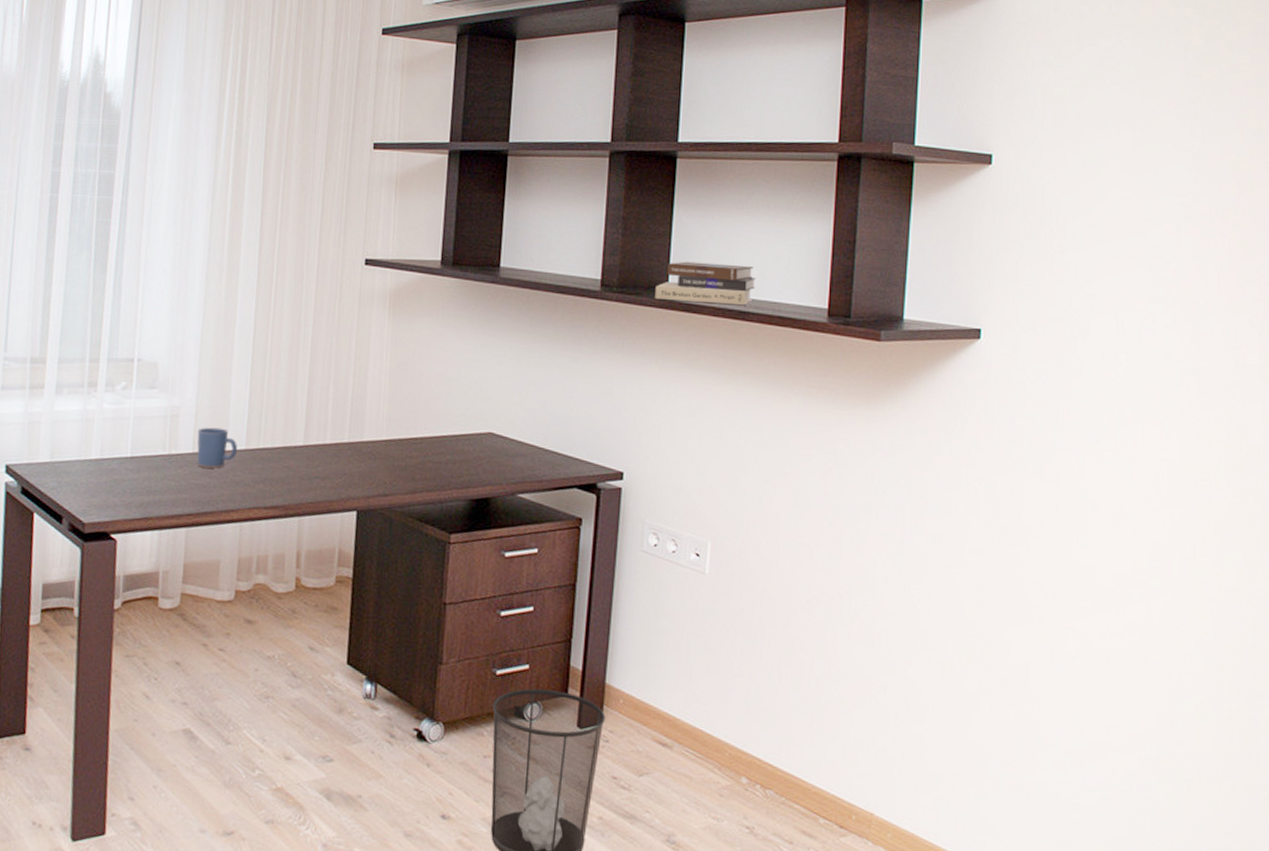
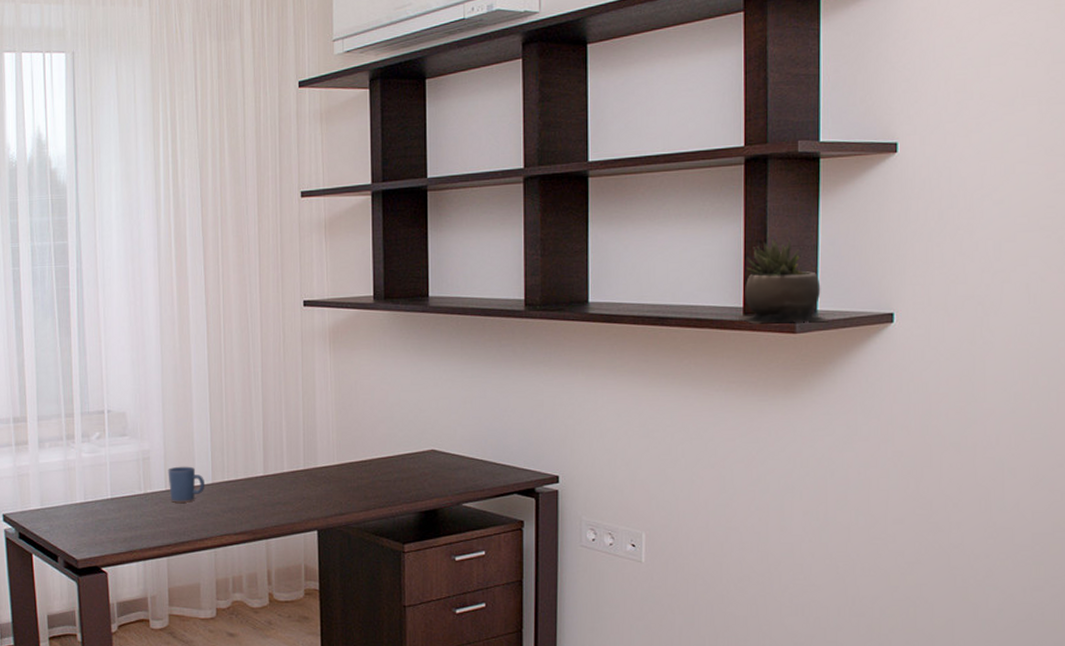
books: present [655,261,756,306] -> none [576,273,672,314]
succulent plant: none [820,240,914,331] -> present [736,238,828,324]

